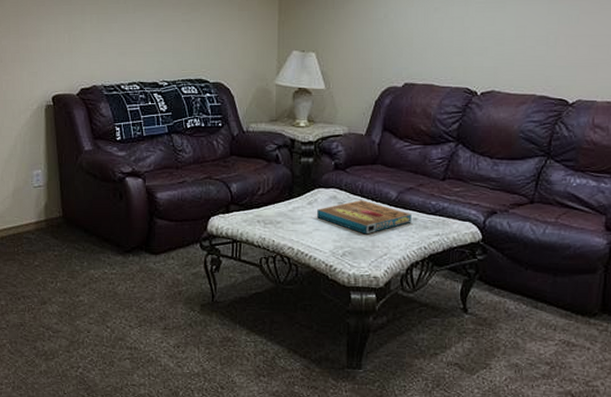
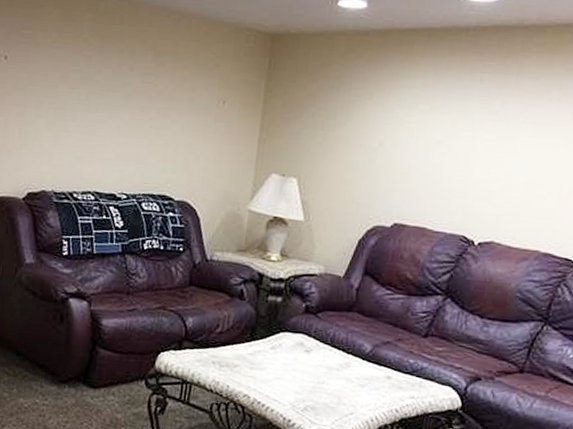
pizza box: present [316,200,412,235] -> none [278,350,386,389]

